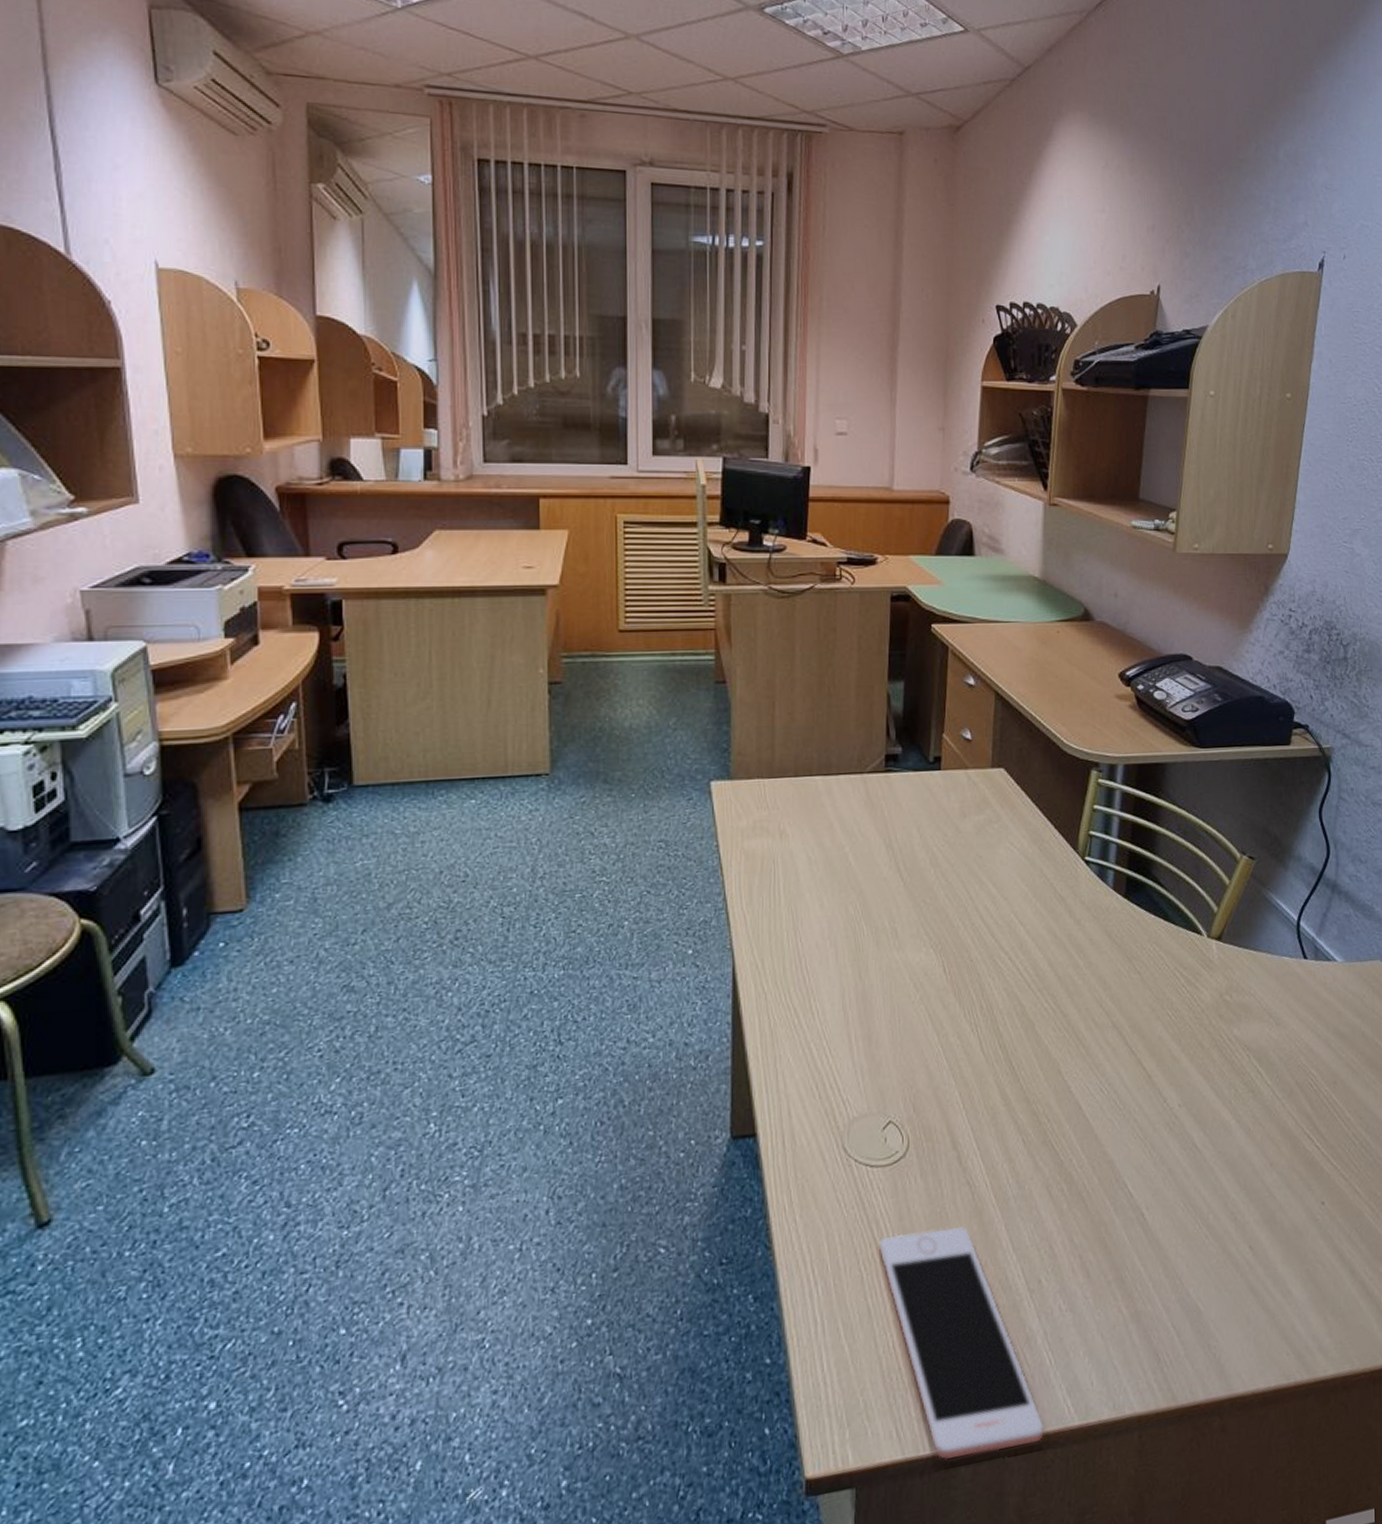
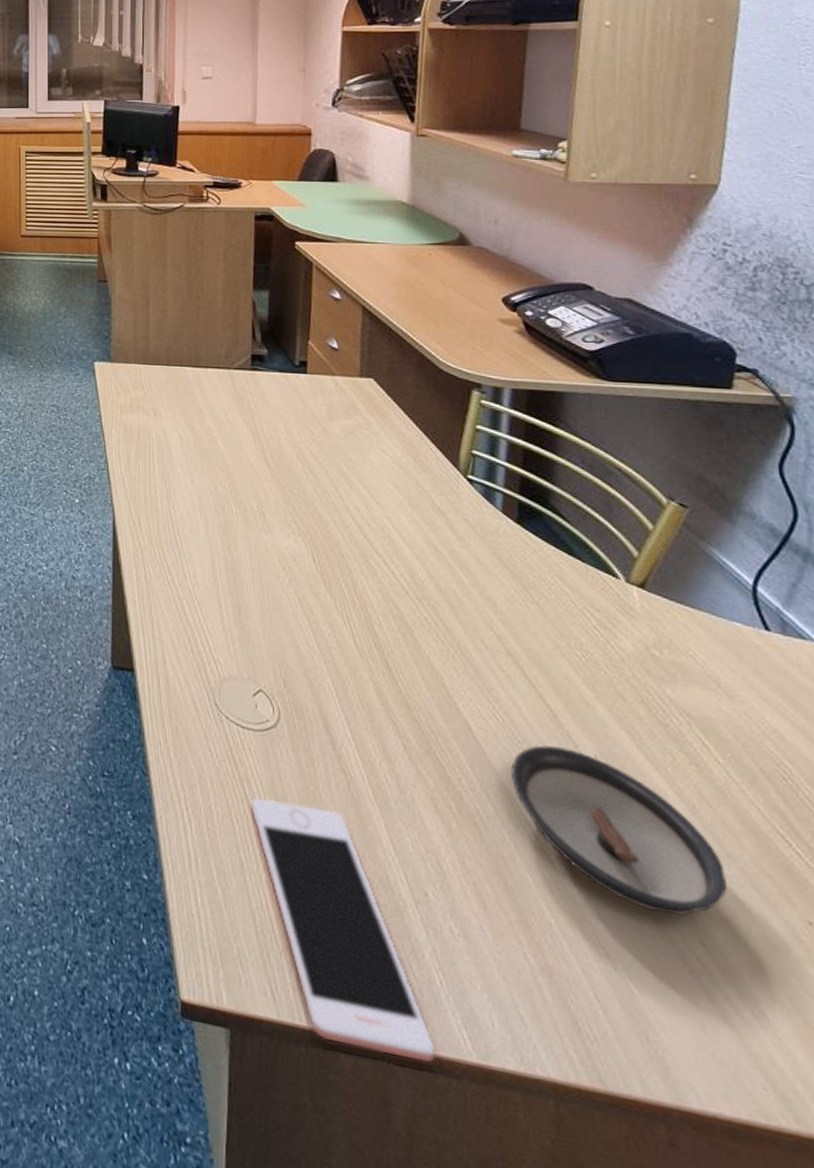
saucer: none [1112,1104,1269,1233] -> present [510,745,727,915]

